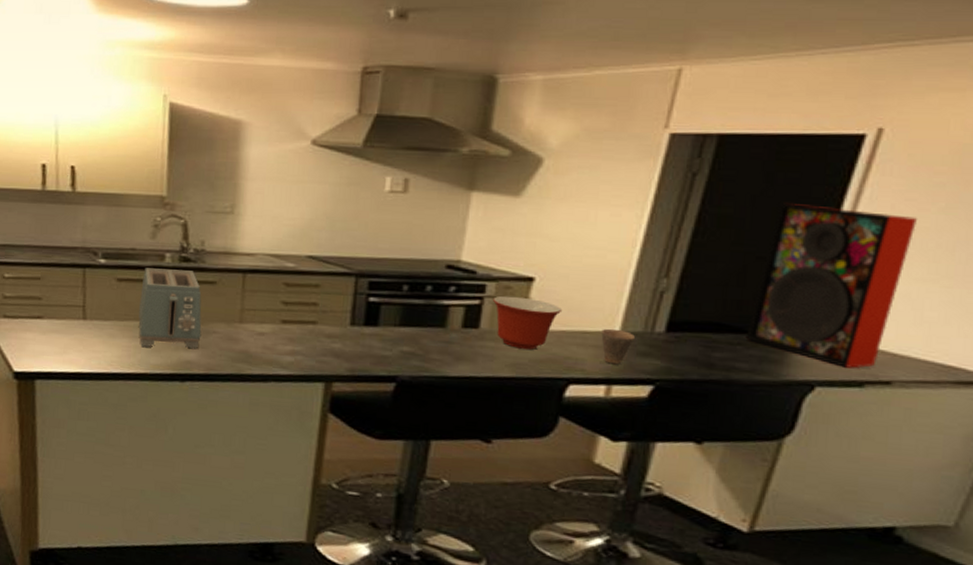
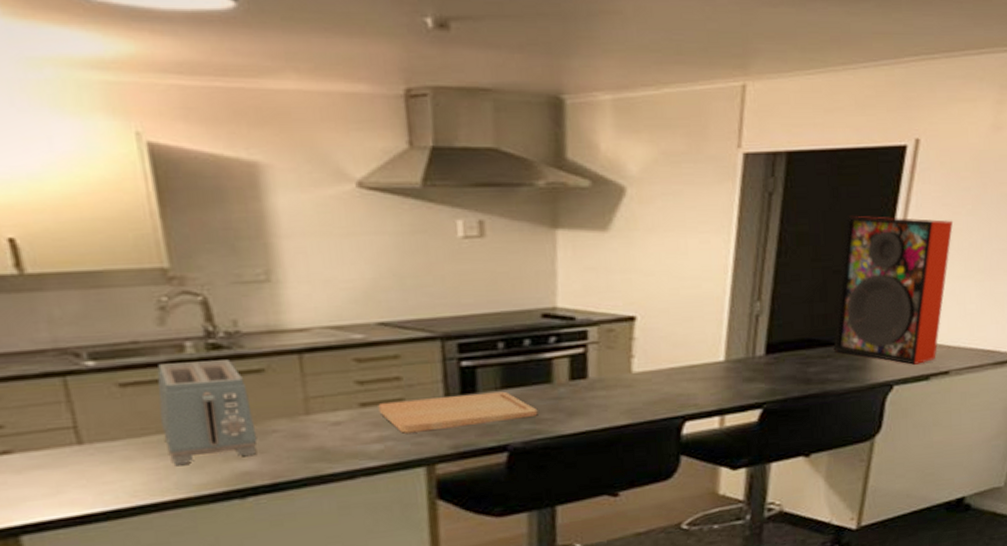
cutting board: none [295,322,429,356] -> present [378,391,538,434]
mixing bowl: present [493,295,563,350] -> none [597,338,668,393]
cup: present [601,328,635,365] -> none [708,358,739,395]

